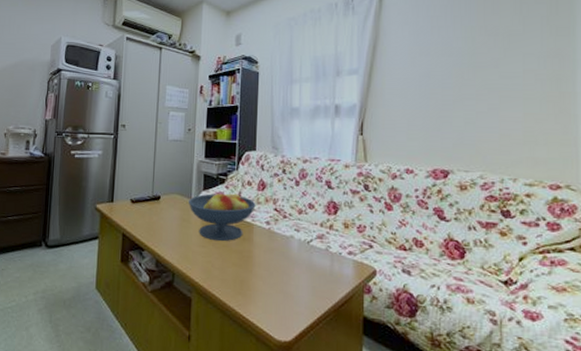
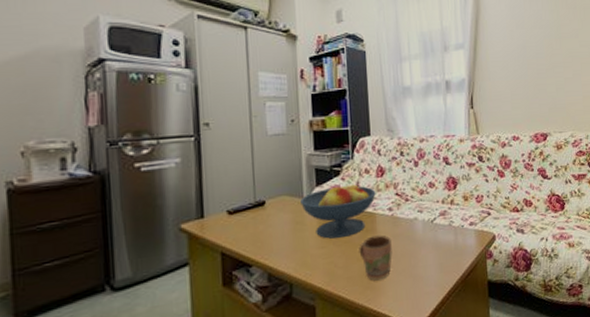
mug: none [235,245,266,289] -> present [359,235,392,281]

